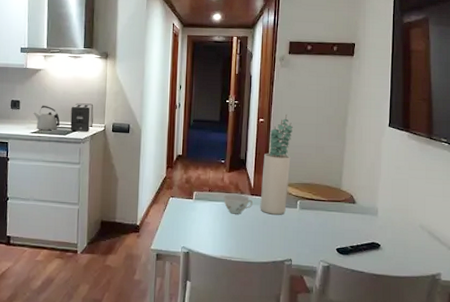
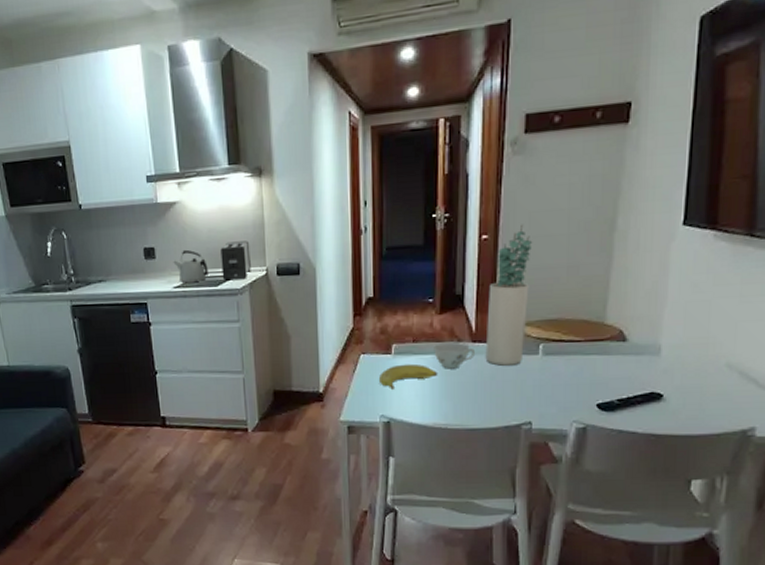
fruit: none [183,207,226,227] -> present [379,363,438,390]

